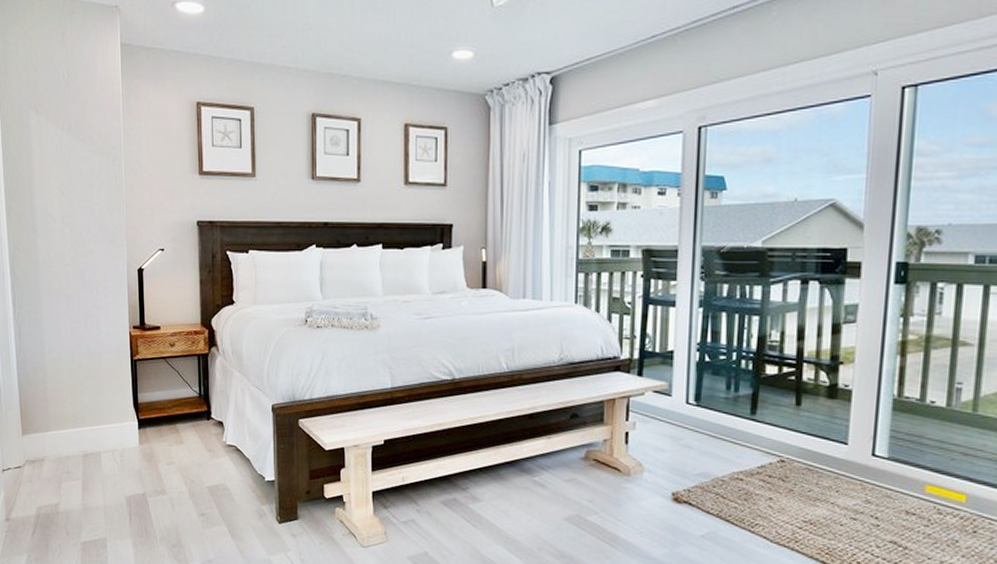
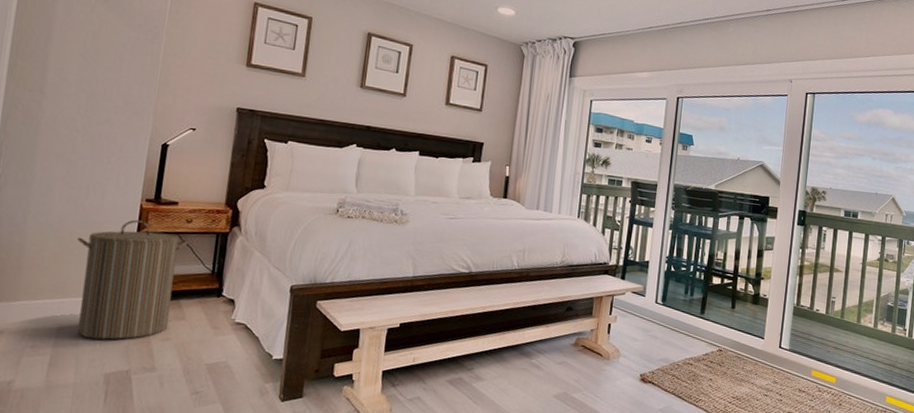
laundry hamper: none [84,347,175,465] -> present [77,219,188,340]

